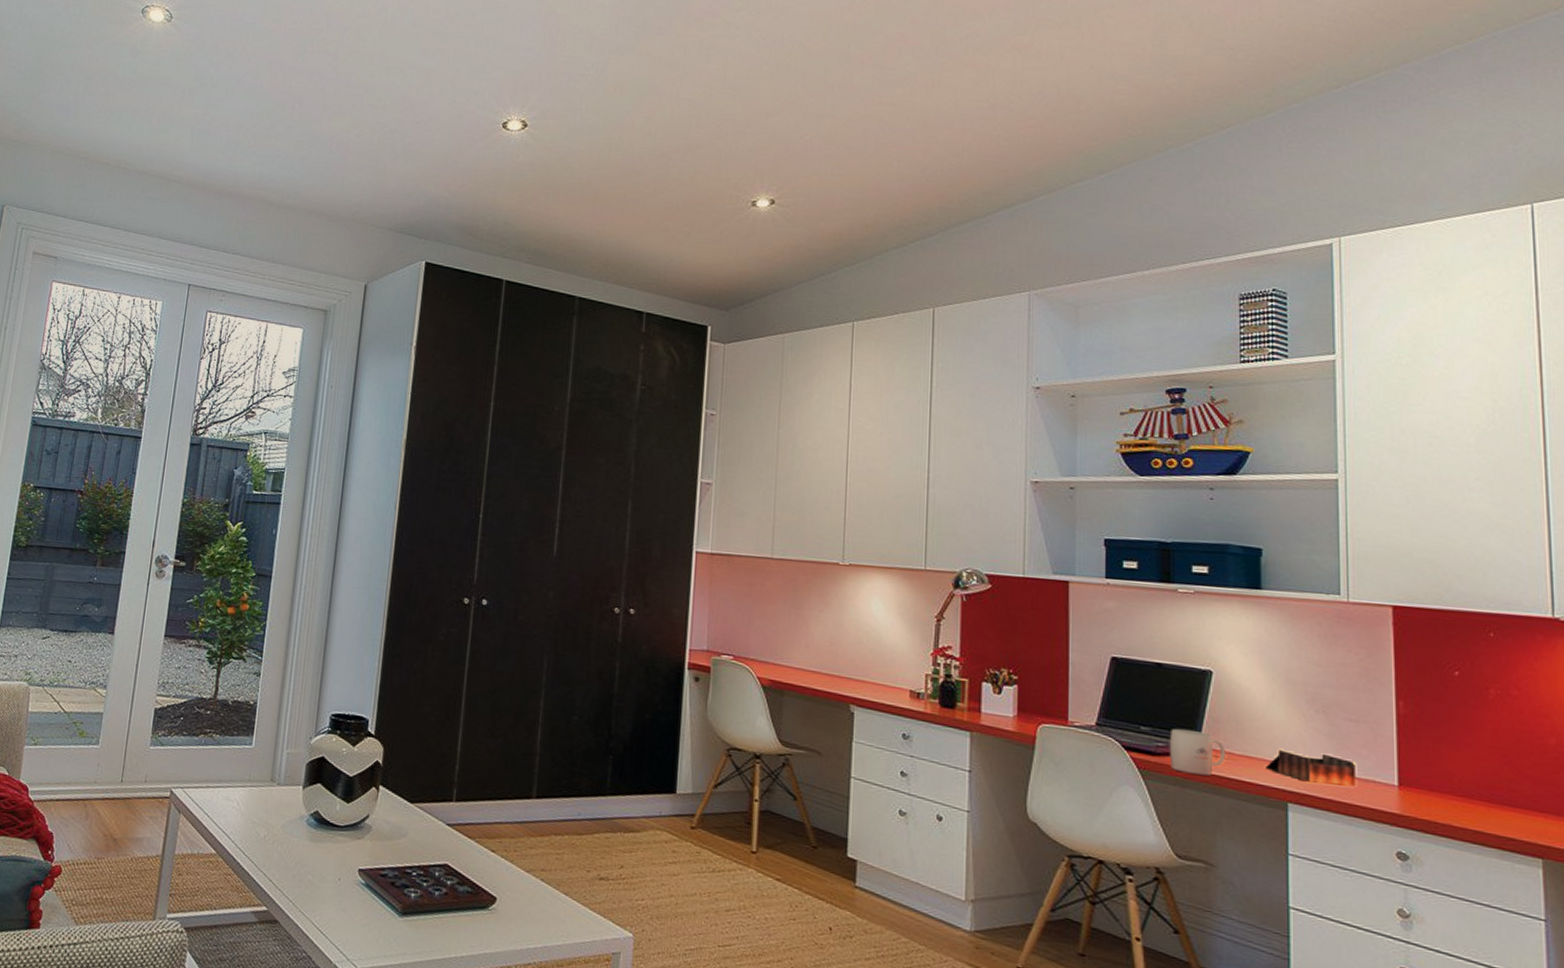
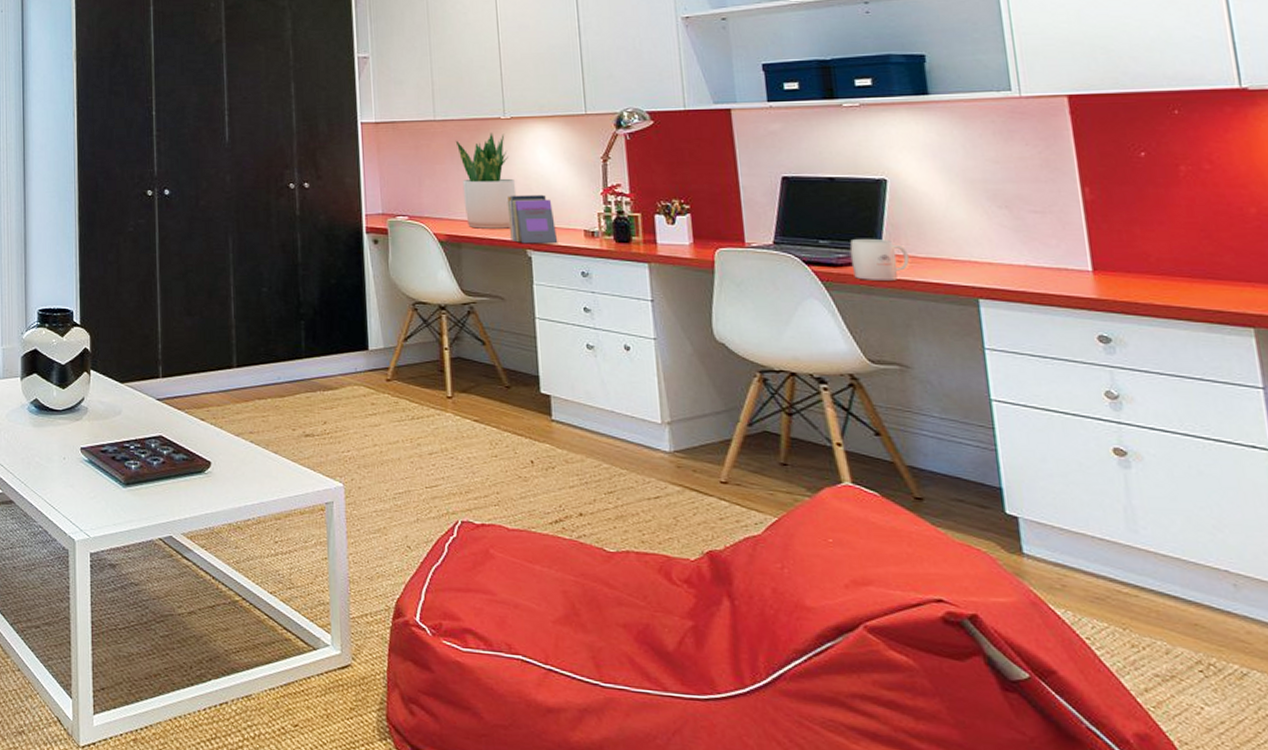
planter: none [790,577,847,680] -> present [455,132,517,229]
books: none [834,645,883,702] -> present [507,194,558,244]
desk organizer: present [1266,750,1356,787] -> none [952,247,1048,278]

